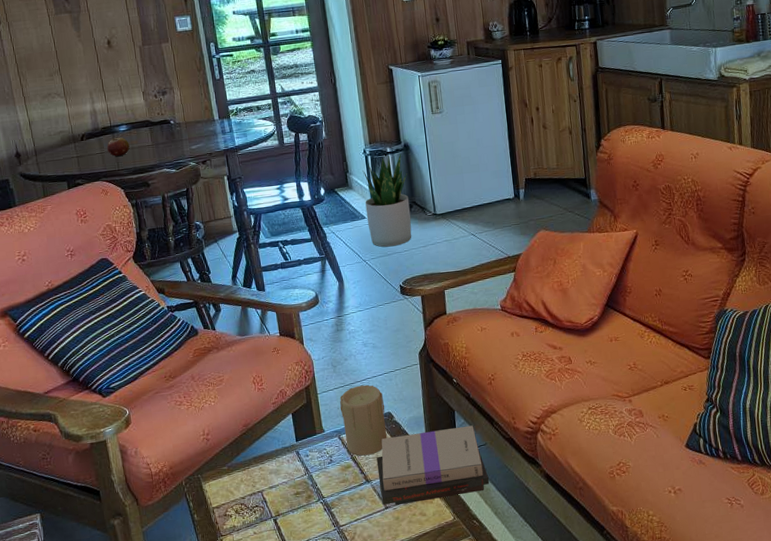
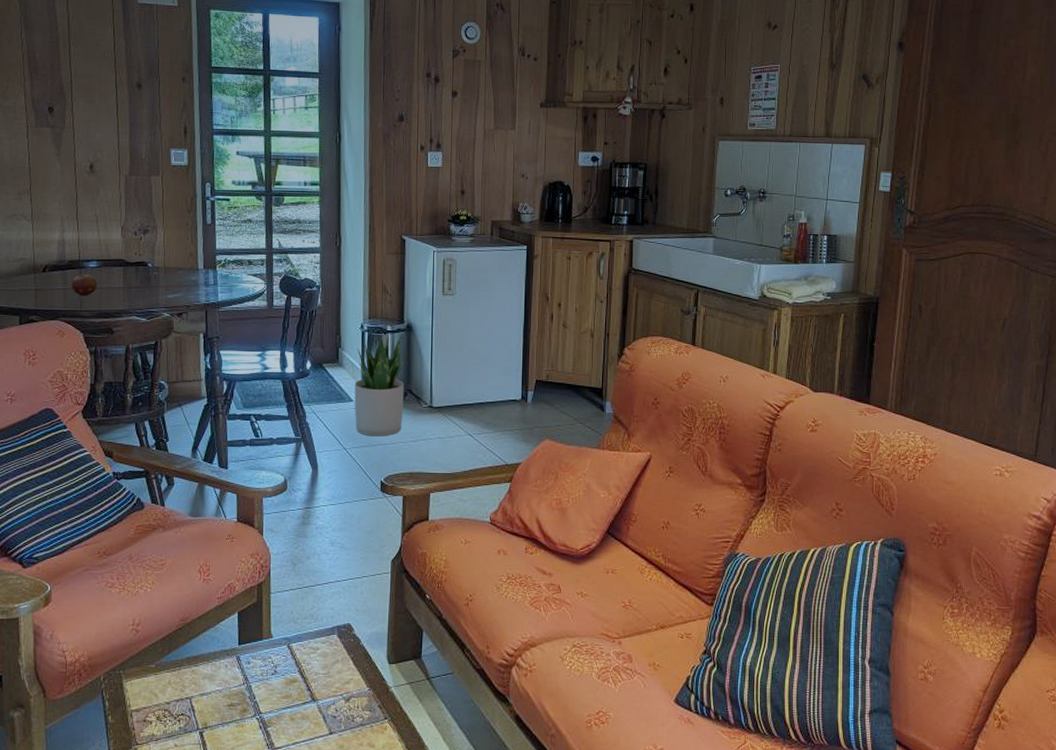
candle: present [340,384,388,456] -> none [293,589,345,670]
books: present [376,425,490,506] -> none [326,649,452,732]

